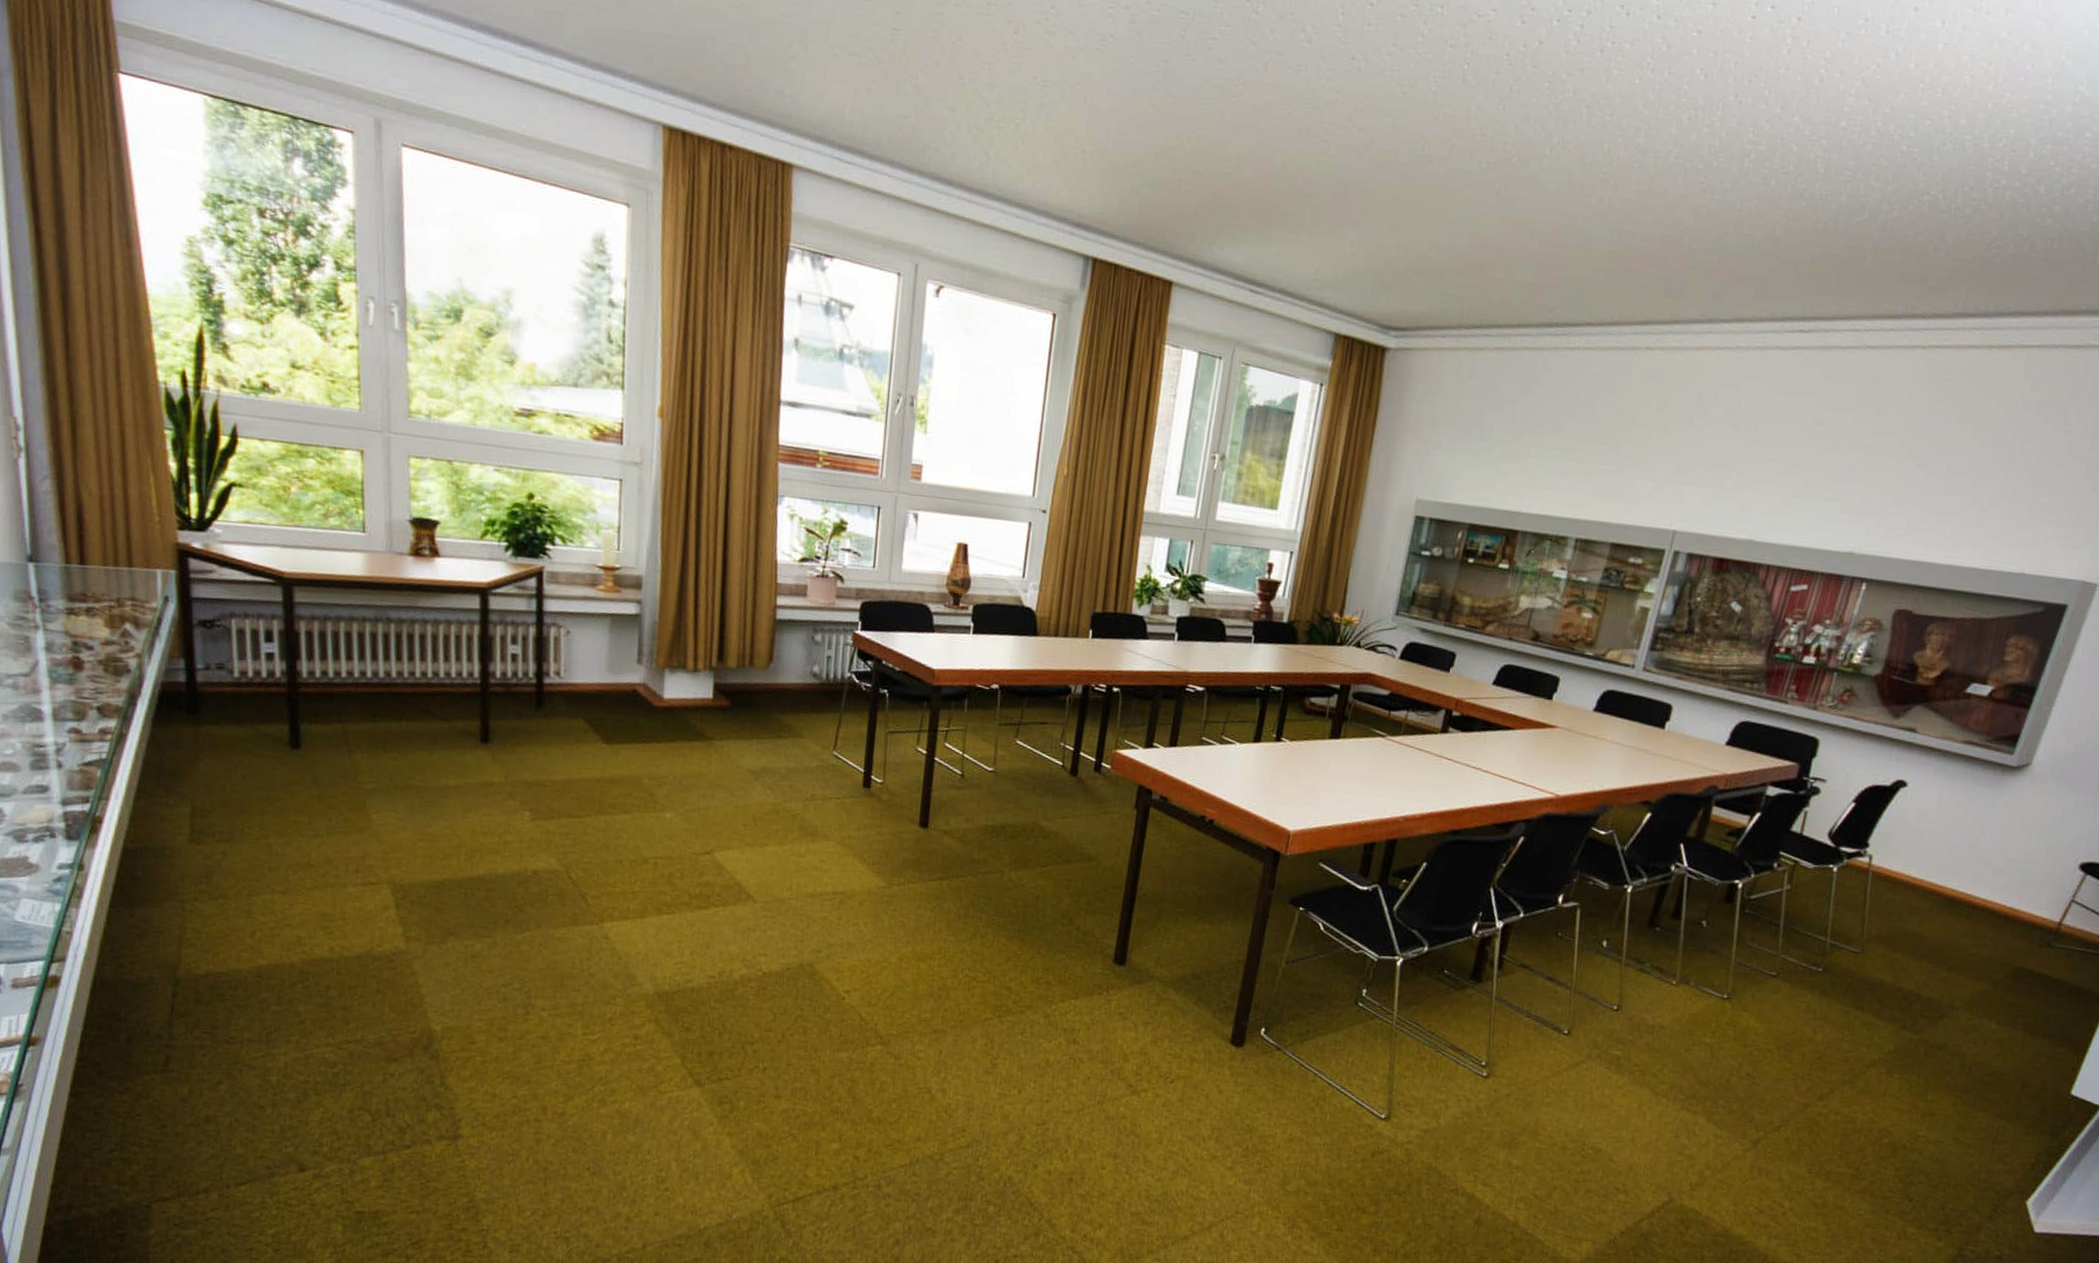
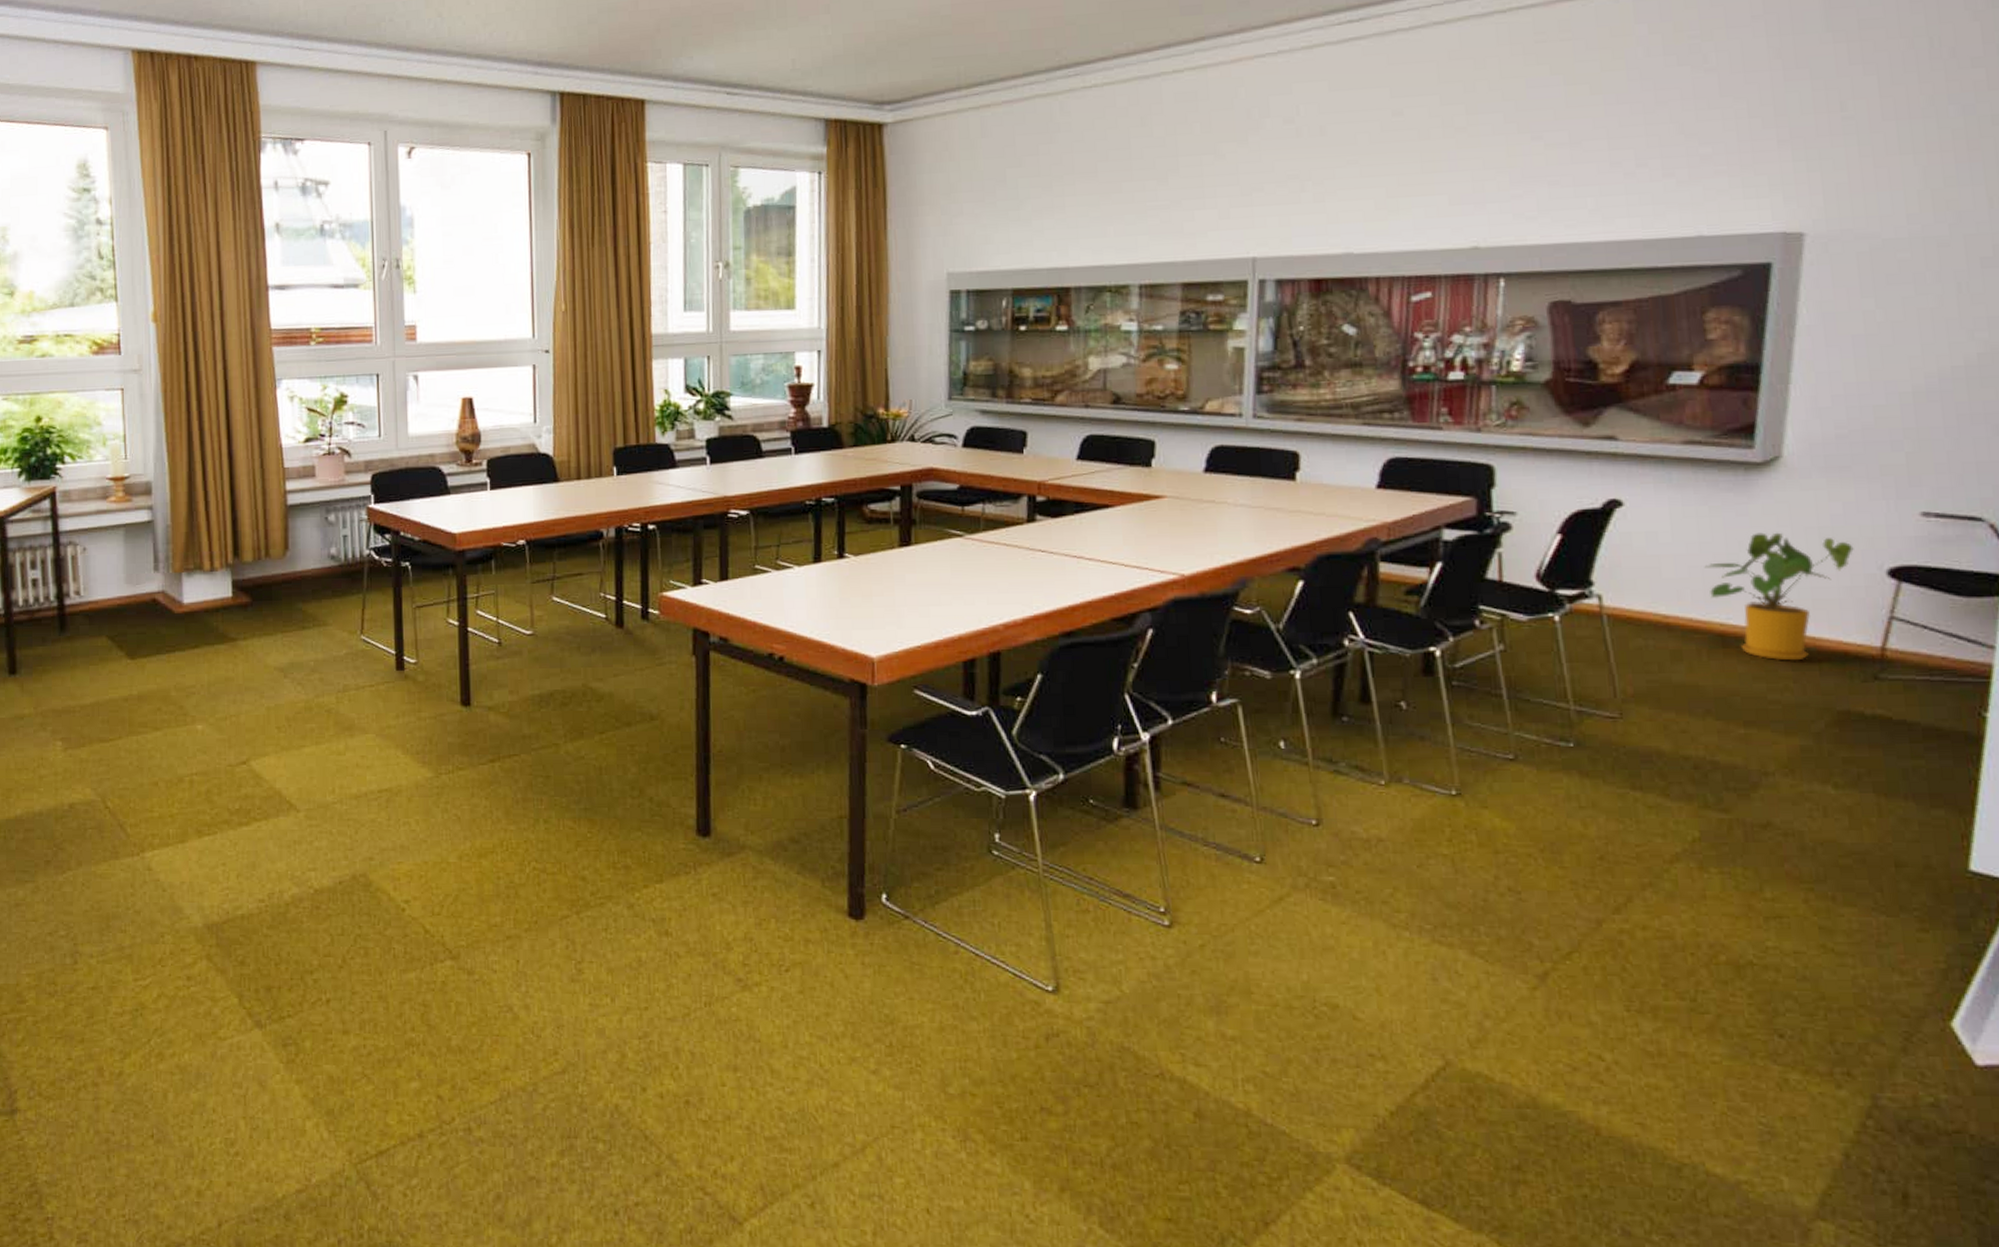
house plant: none [1950,822,2062,925] -> present [1704,532,1854,661]

